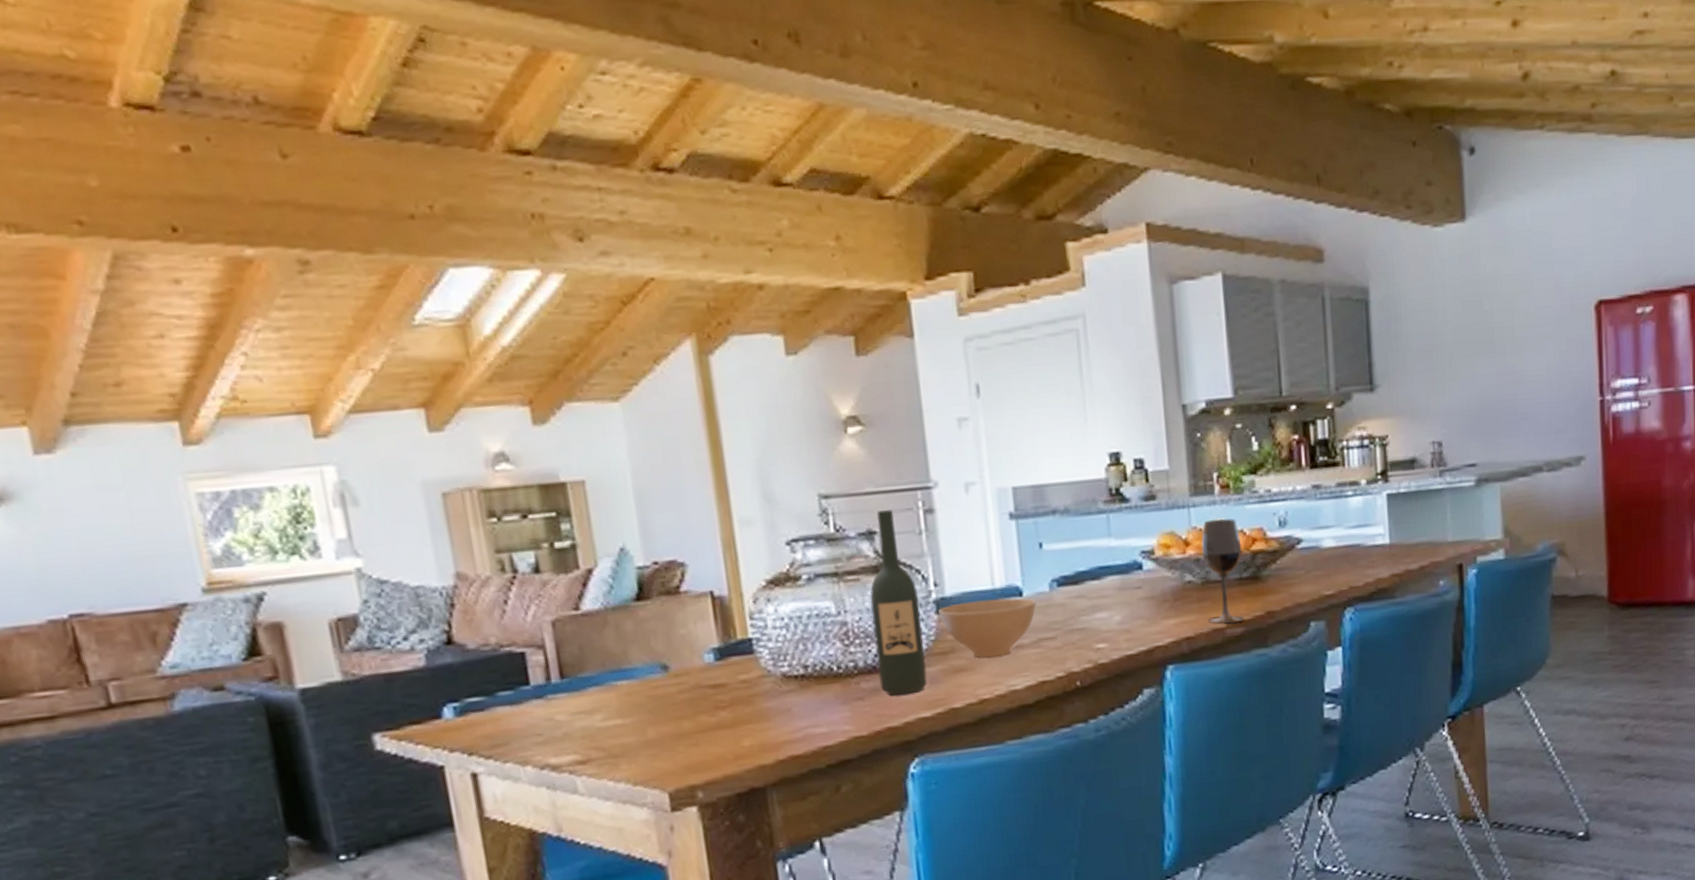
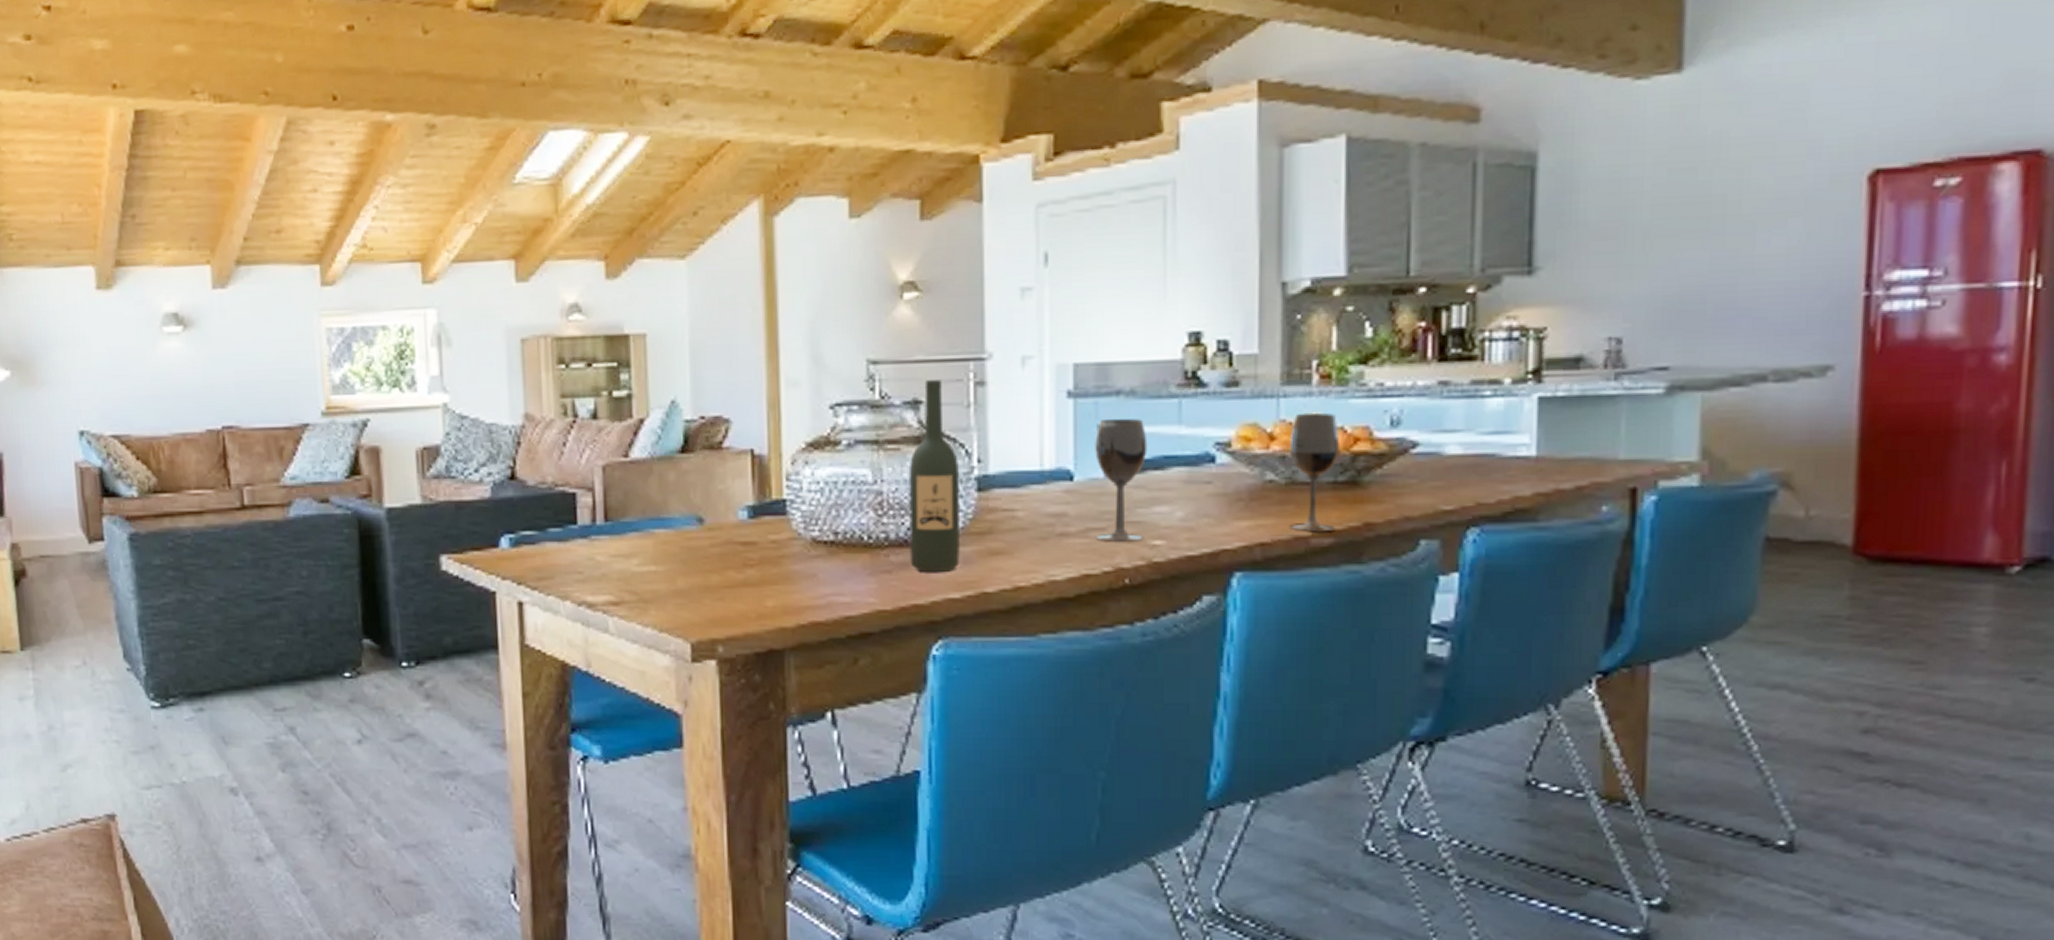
bowl: present [938,598,1037,659] -> none [979,481,1089,543]
wine glass: none [1038,535,1089,650] -> present [1095,418,1148,543]

